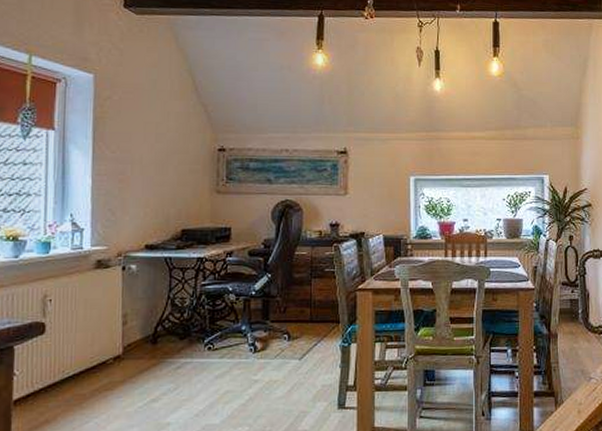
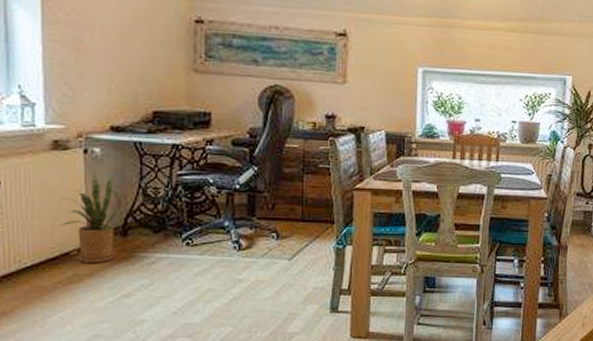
house plant: none [101,289,152,371] -> present [61,175,121,264]

